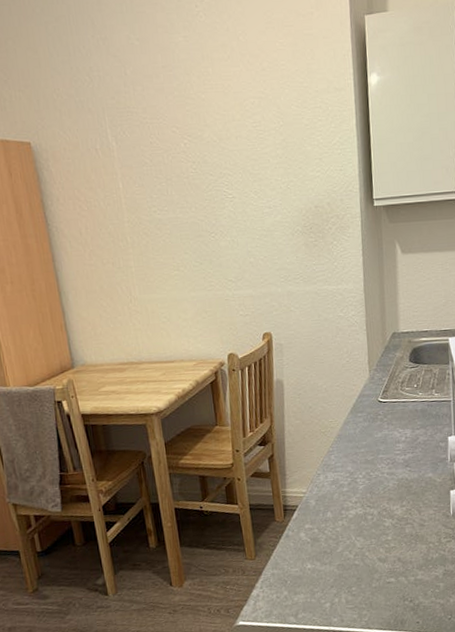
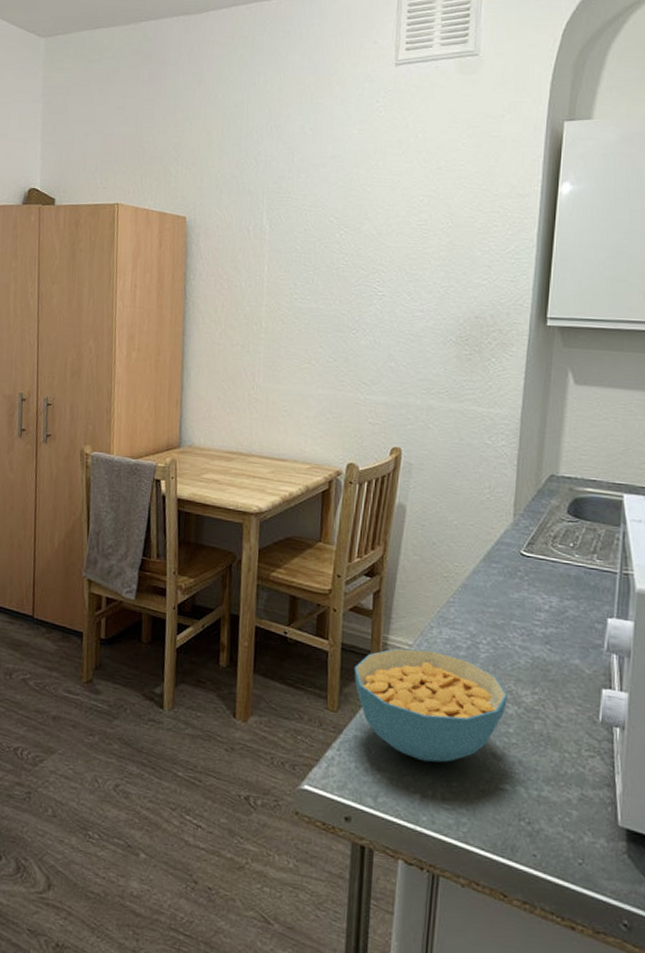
cereal bowl: none [262,492,384,579] -> present [354,647,508,763]

